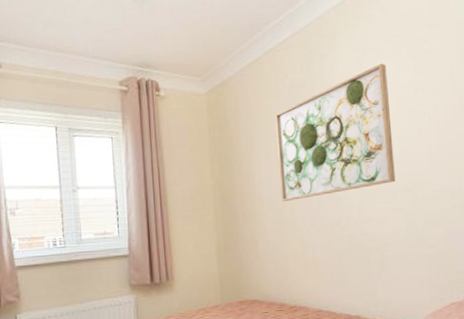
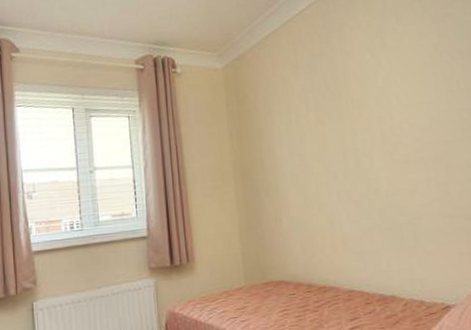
wall art: present [274,63,396,202] -> none [294,29,426,176]

